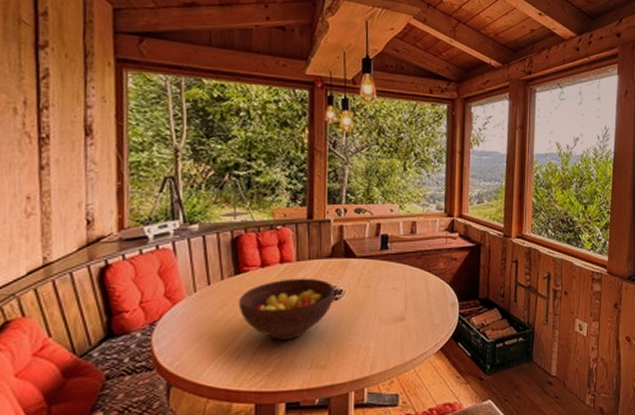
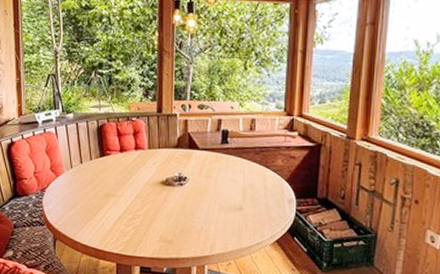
fruit bowl: present [238,278,335,340] -> none [103,163,180,215]

